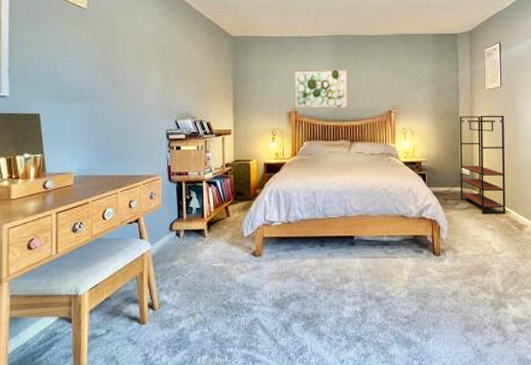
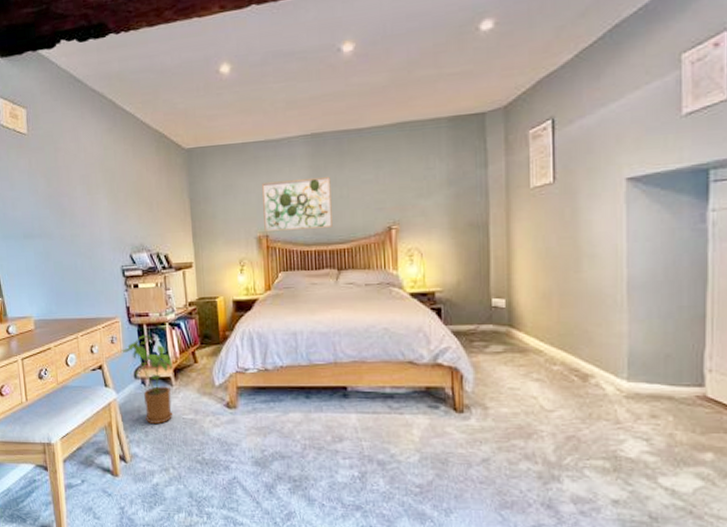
house plant: none [159,192,207,272] -> present [121,335,173,424]
bookshelf: present [459,115,506,214] -> none [489,223,560,360]

